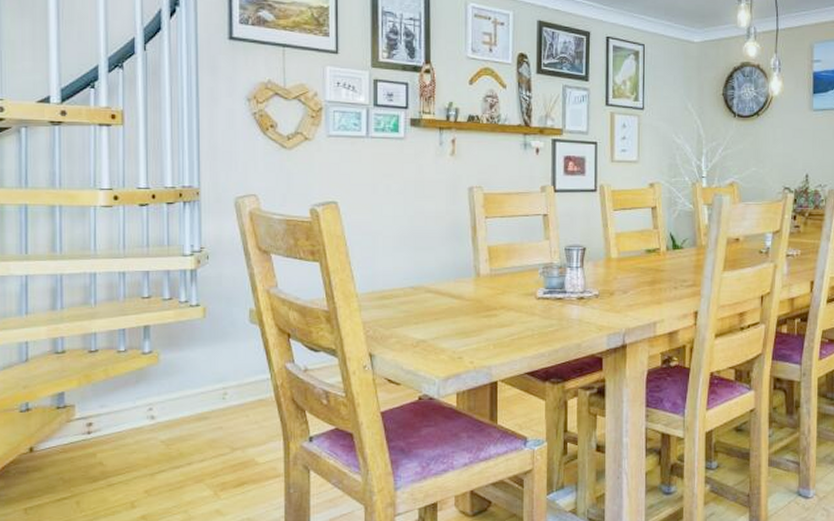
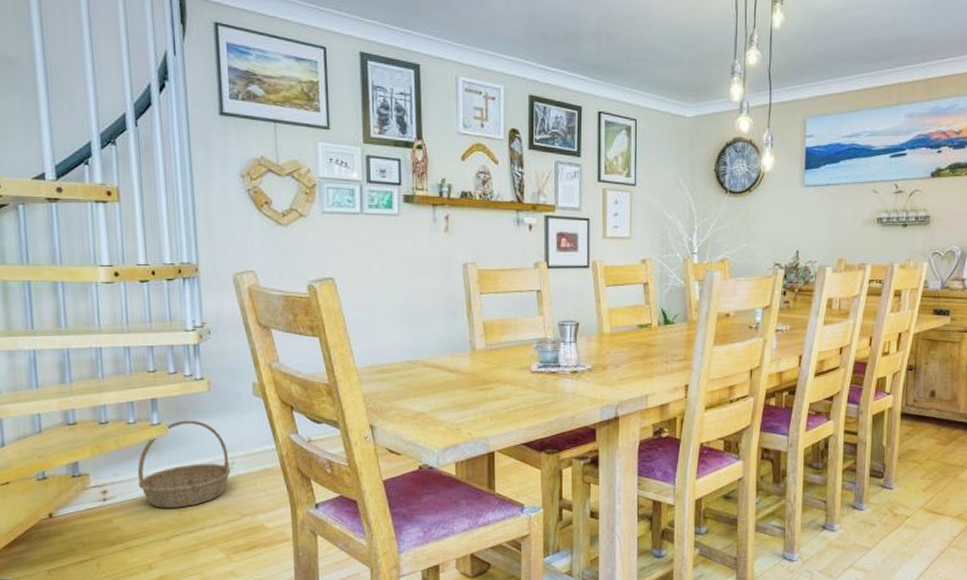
basket: none [125,348,223,442] -> present [137,420,231,508]

